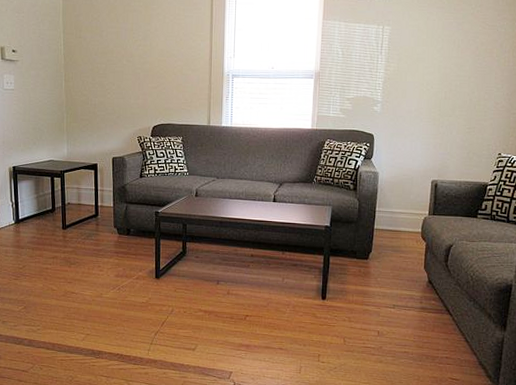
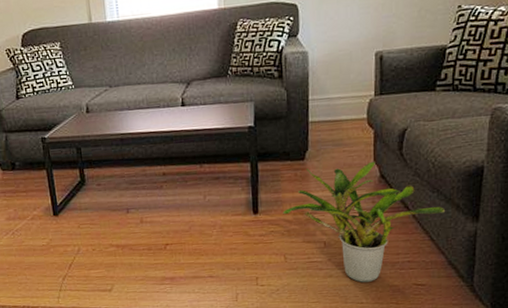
potted plant: none [346,267,480,372] -> present [283,161,446,283]

